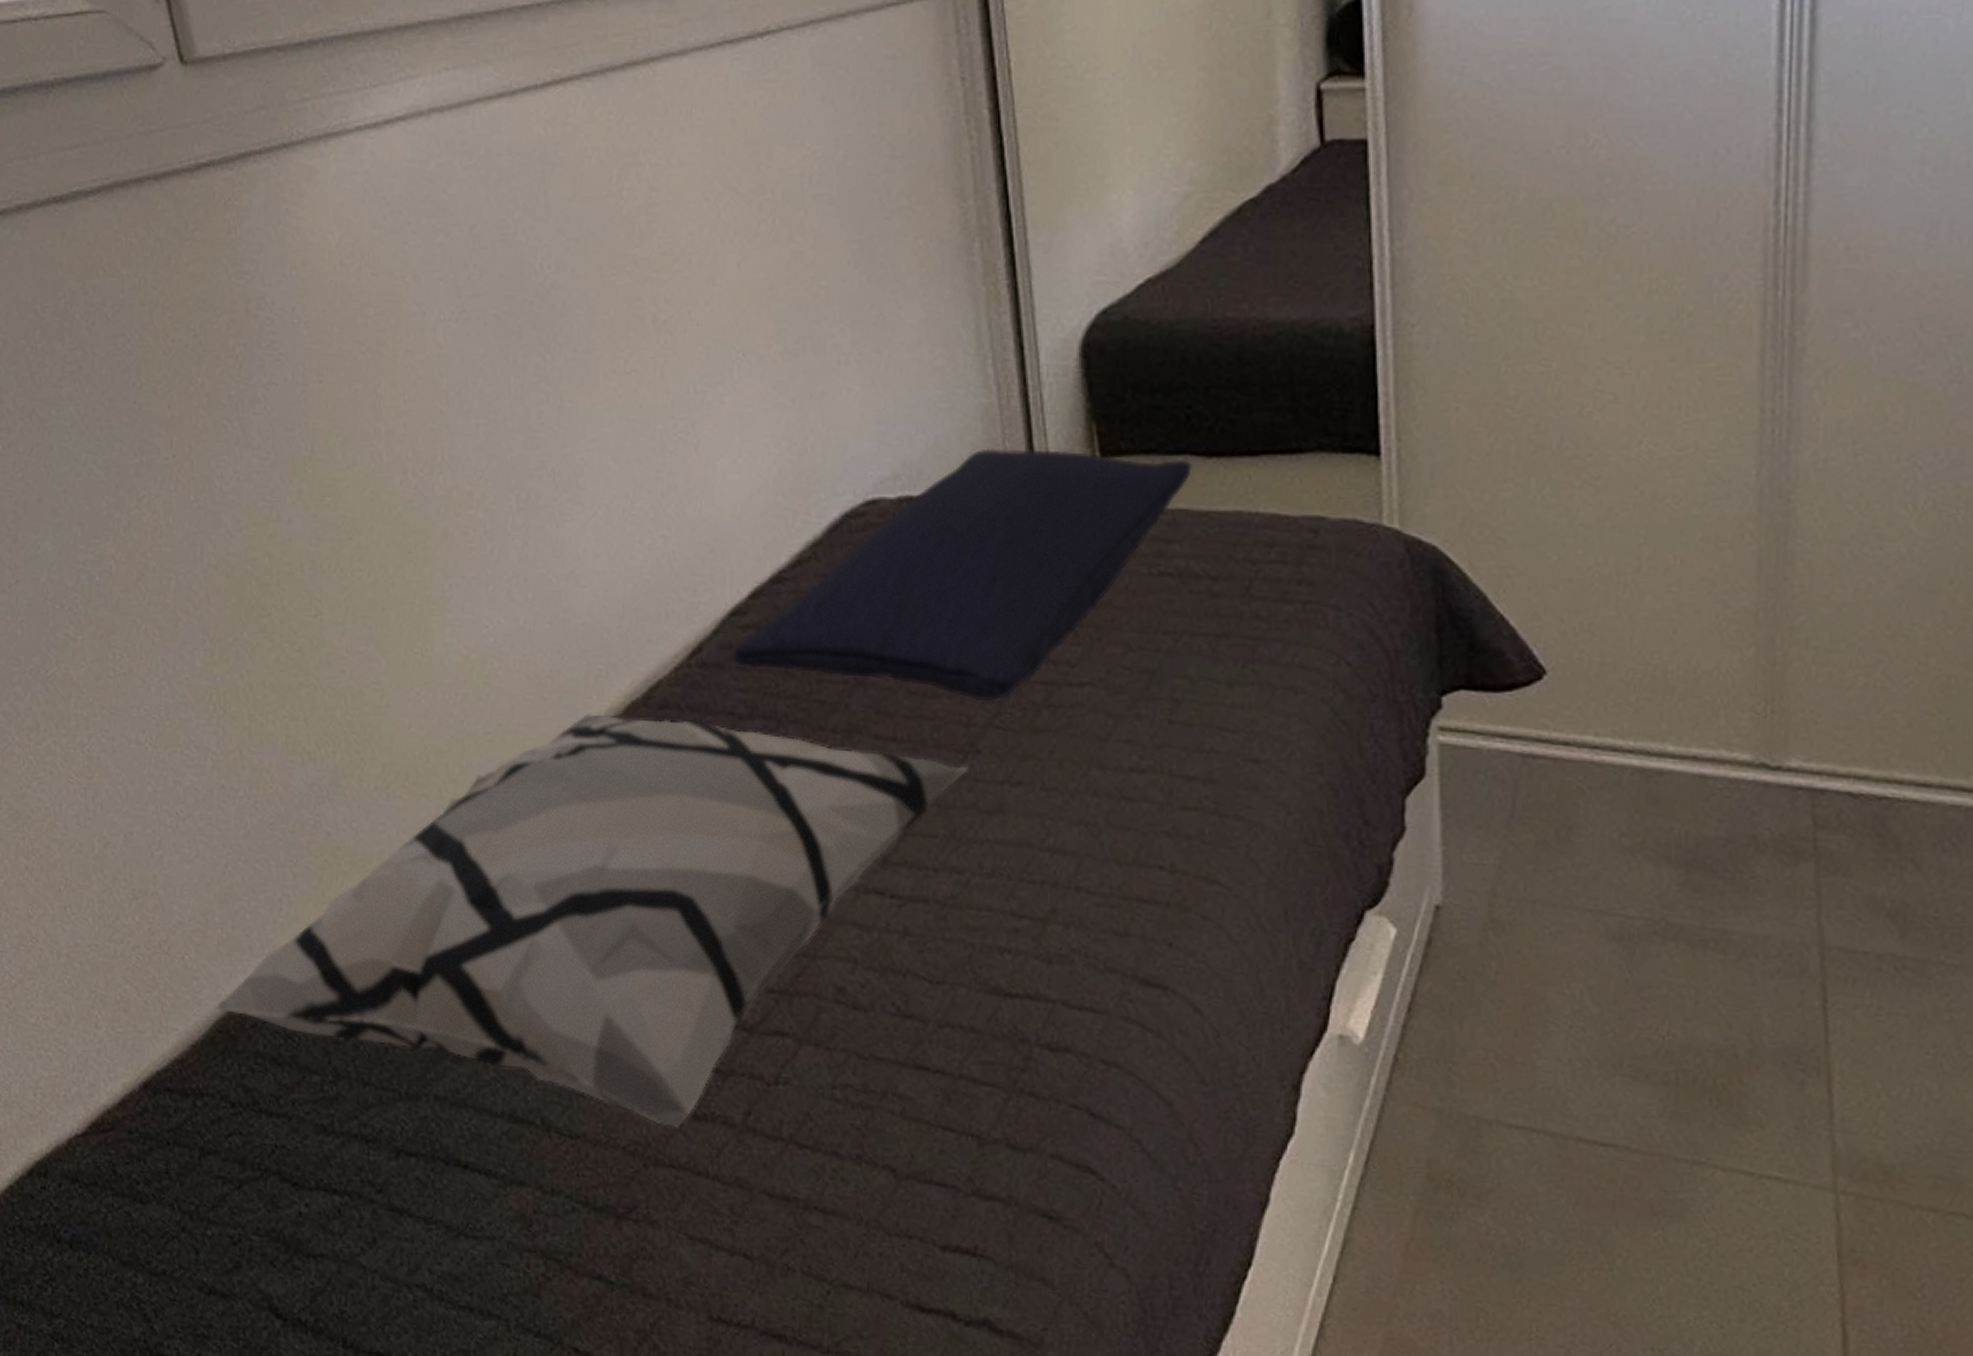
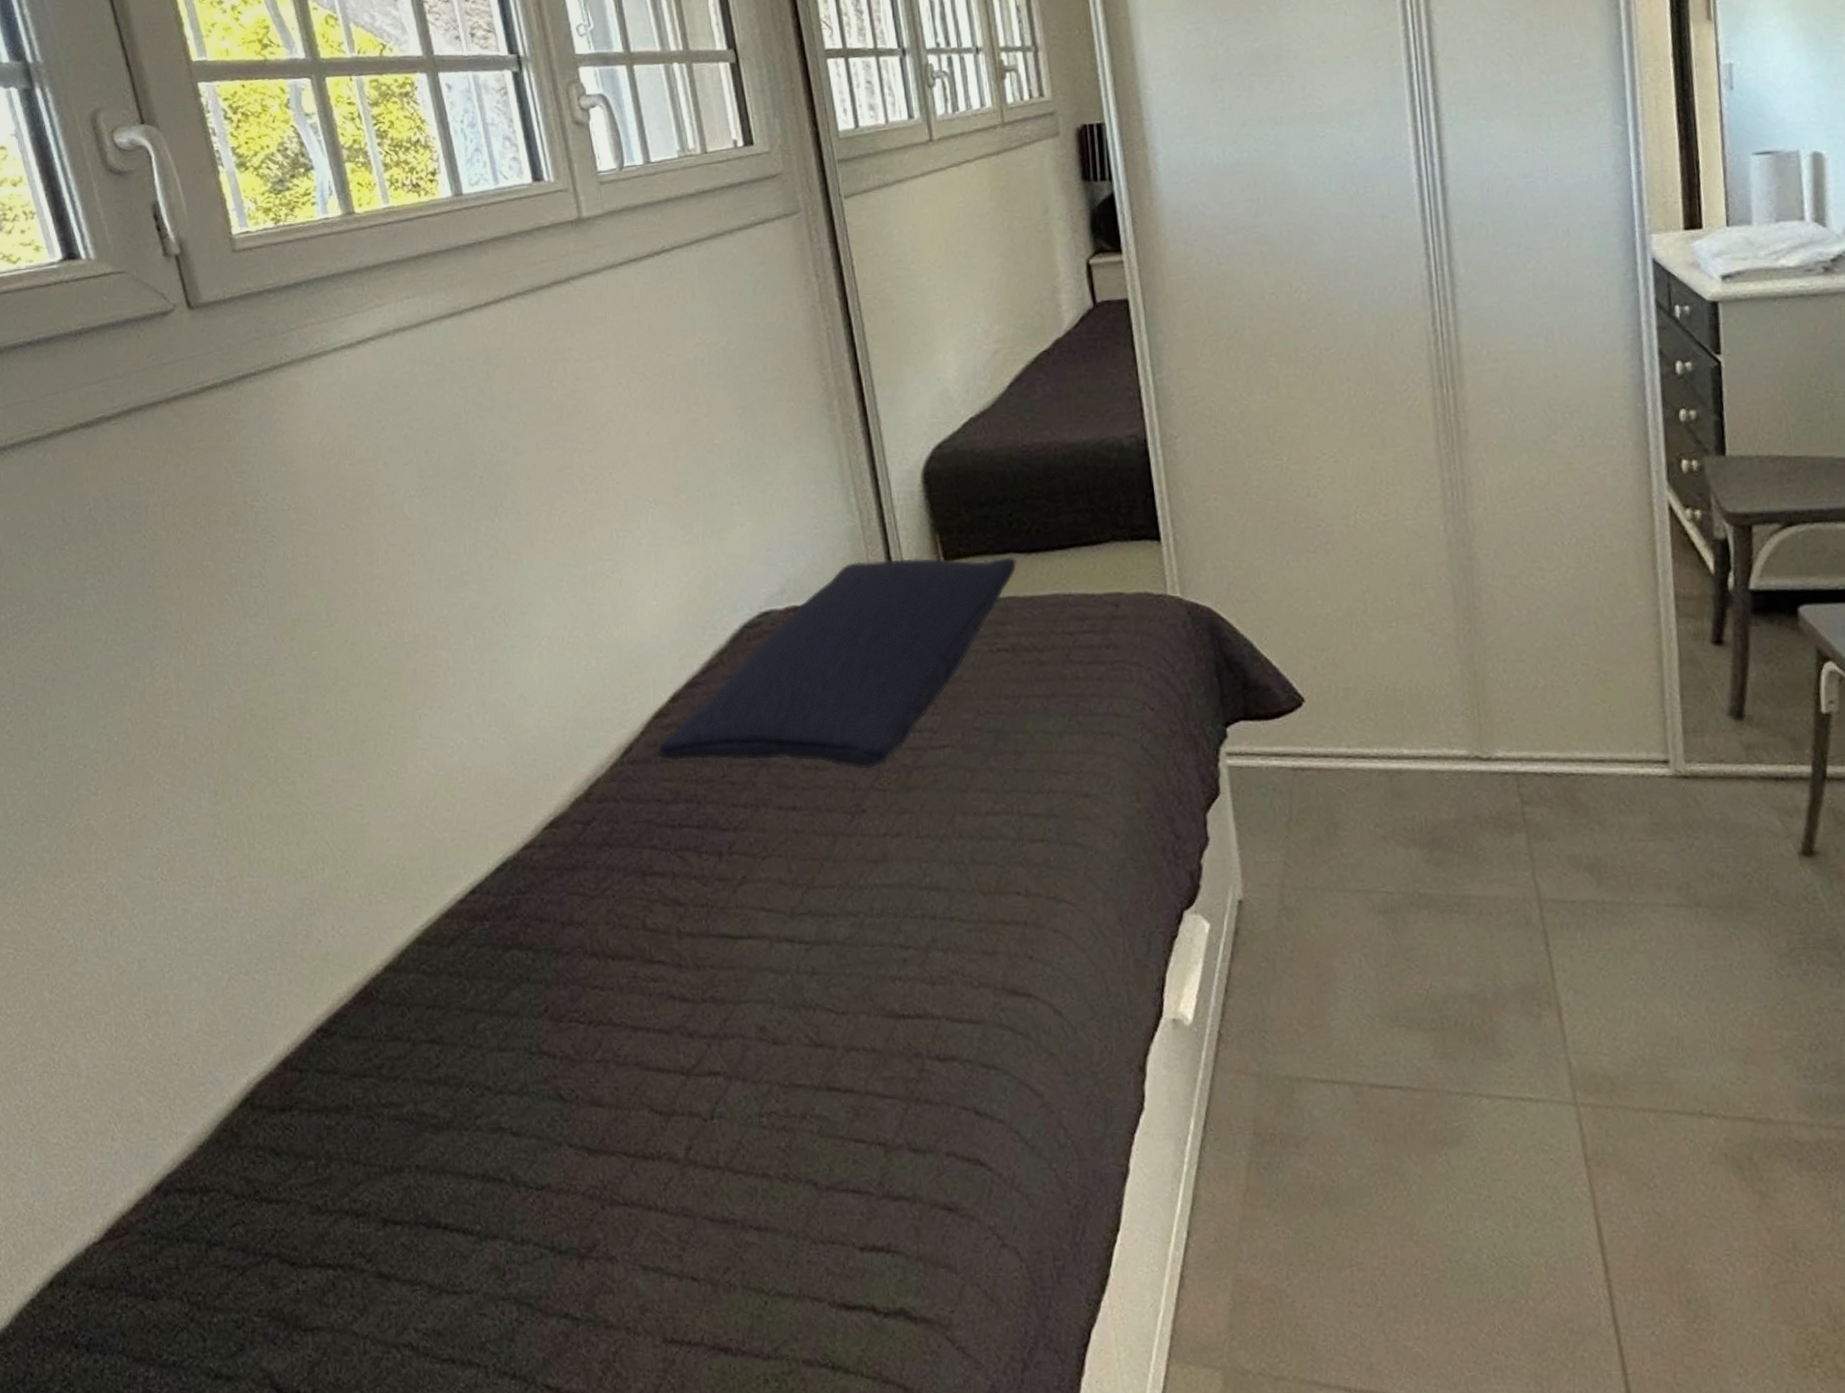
decorative pillow: present [216,713,968,1127] -> none [221,809,856,1169]

